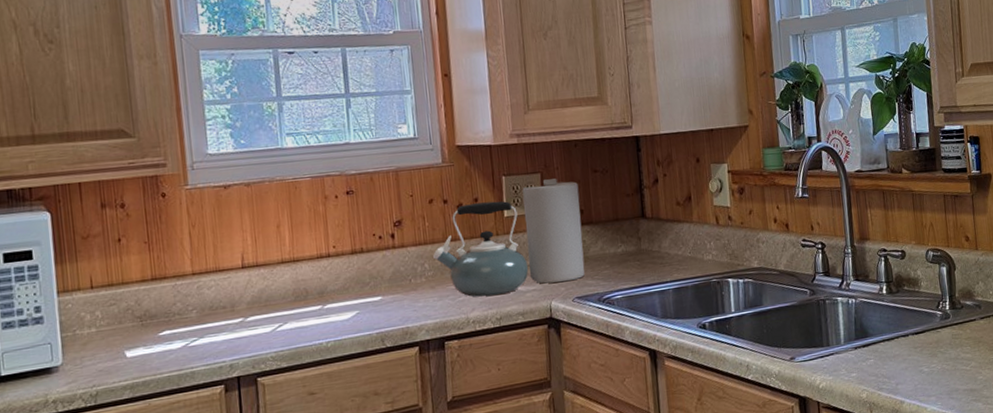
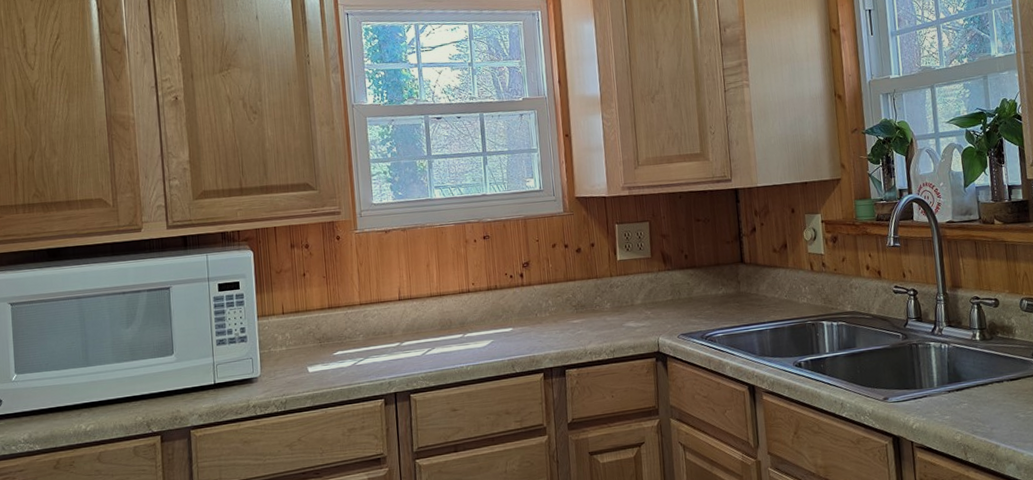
kettle: present [432,201,529,297] -> none [555,246,639,331]
paper towel holder: present [522,178,585,284] -> none [633,227,689,321]

